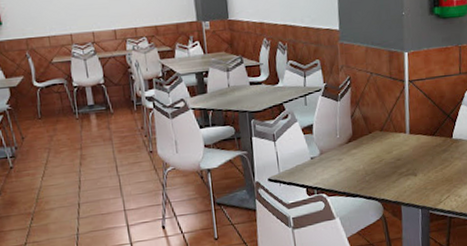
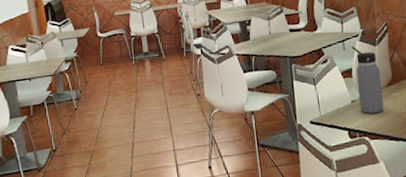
water bottle: none [313,101,343,171] -> present [351,46,384,114]

